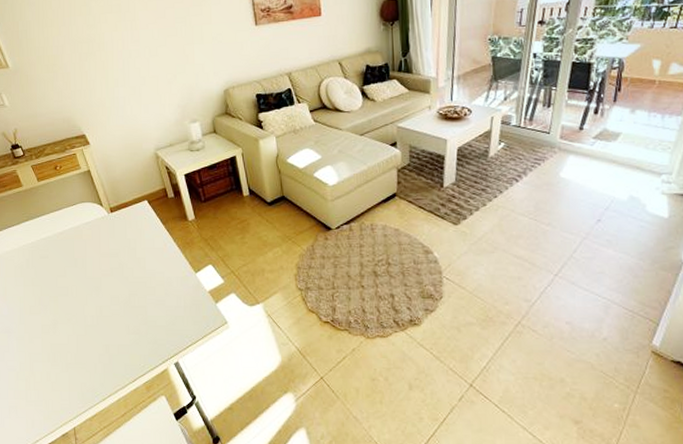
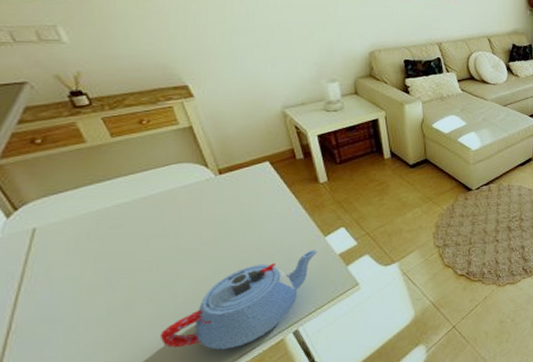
teapot: none [77,285,190,372] -> present [159,249,317,350]

